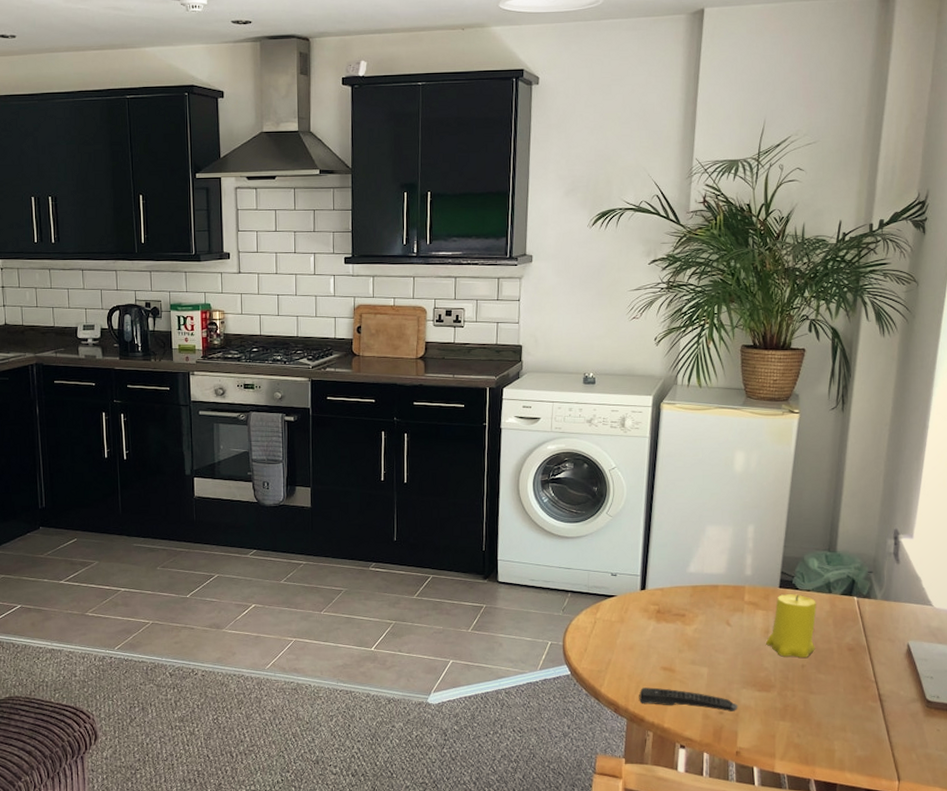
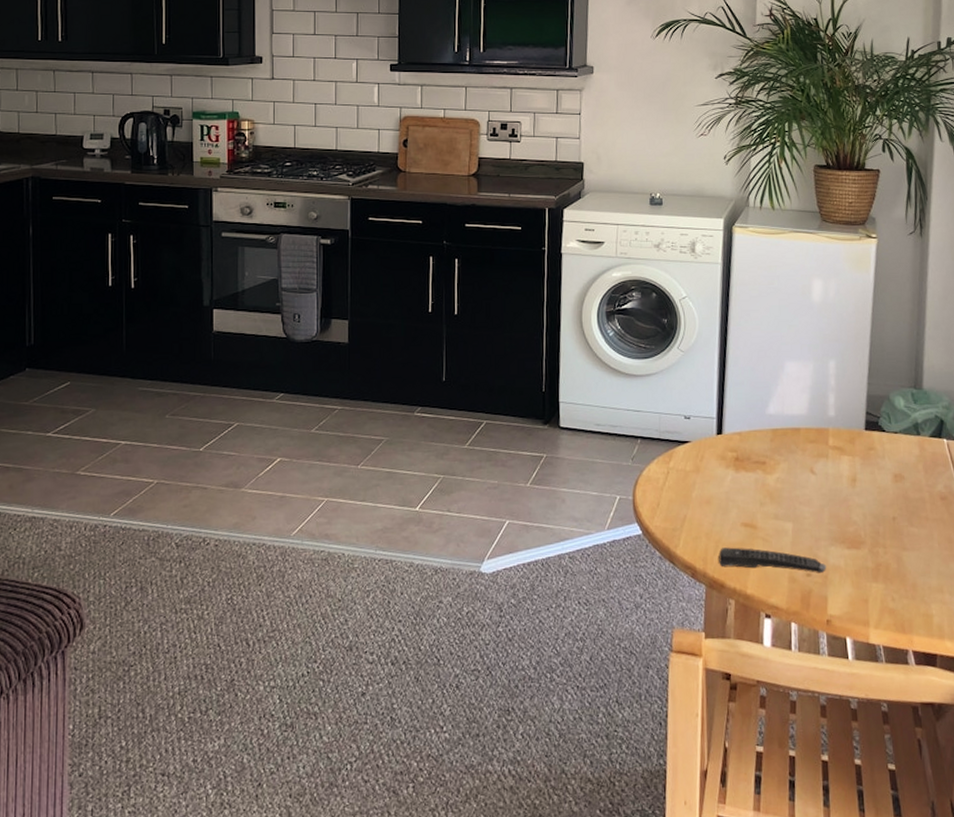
candle: present [766,594,817,658] -> none [854,437,906,509]

